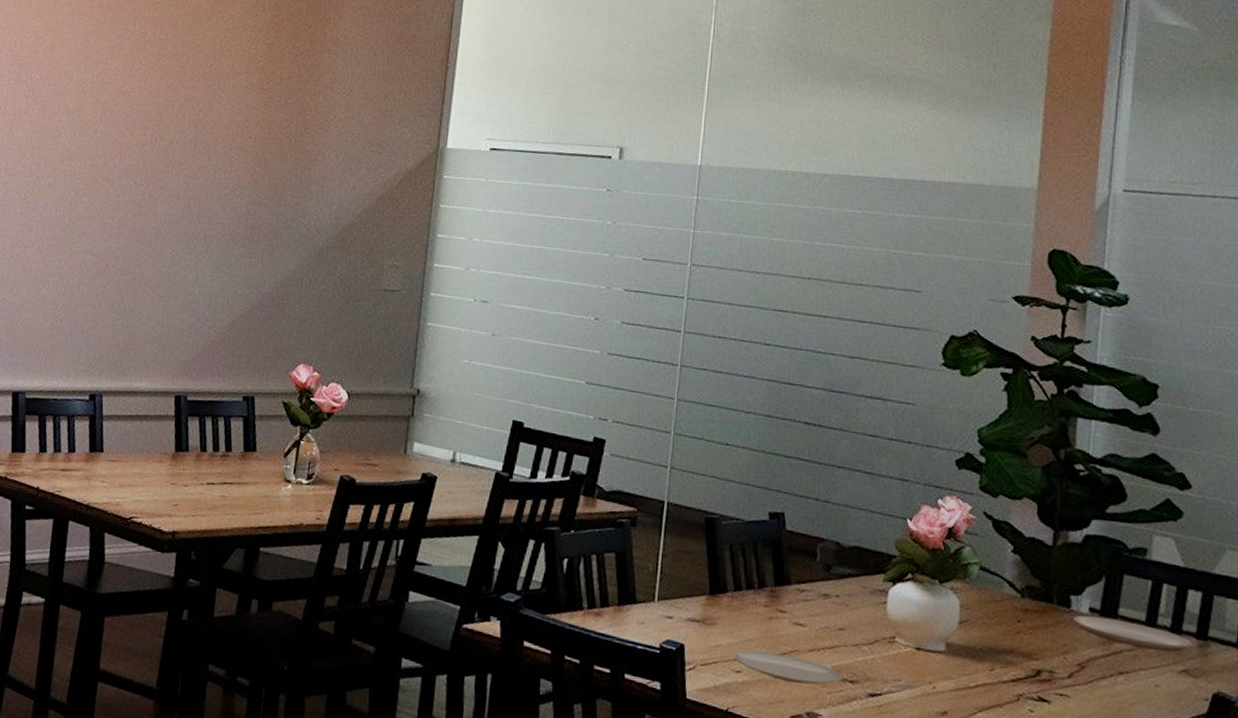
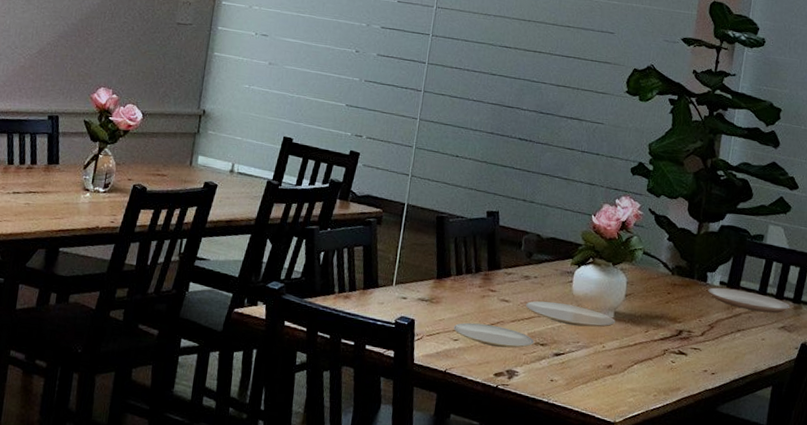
plate: none [826,625,948,663] -> present [525,301,615,328]

